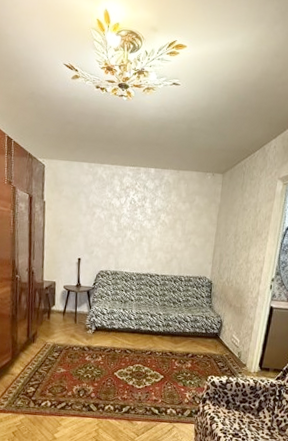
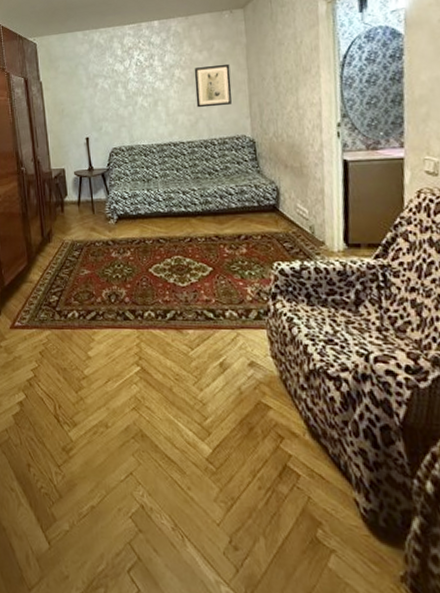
wall art: none [173,215,205,251] -> present [194,63,232,108]

